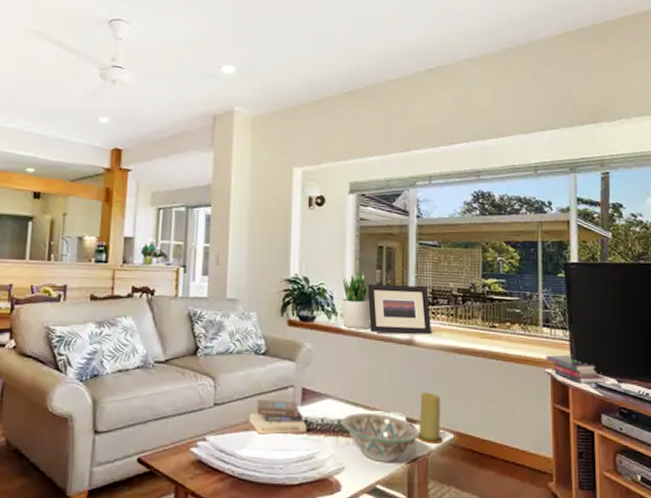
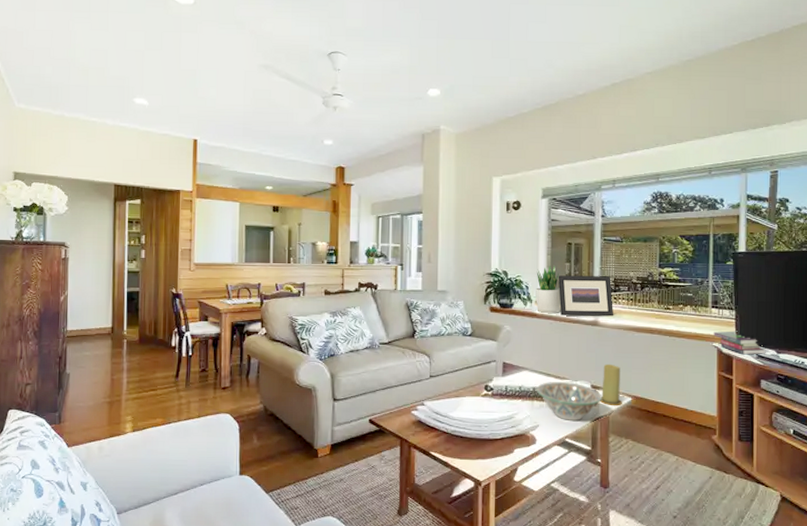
books: present [249,399,307,435] -> none [459,372,507,400]

